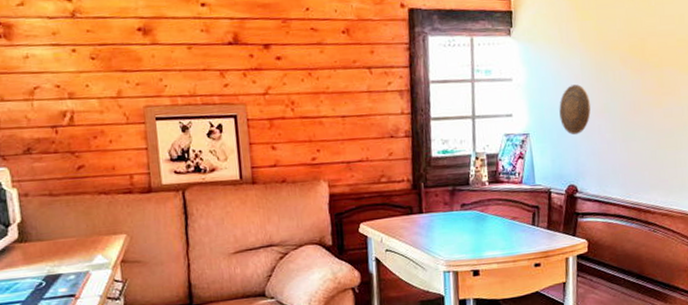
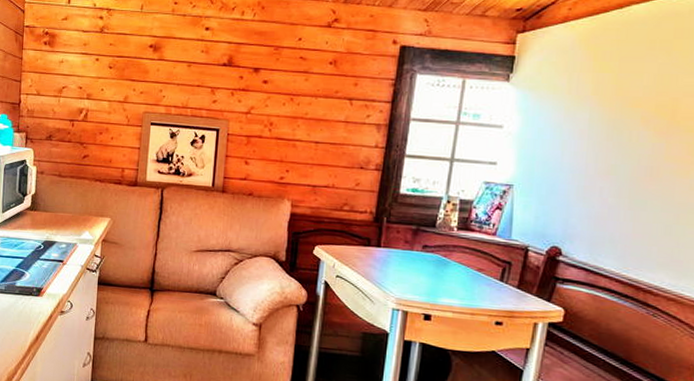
decorative plate: present [559,84,592,135] -> none [553,140,595,194]

